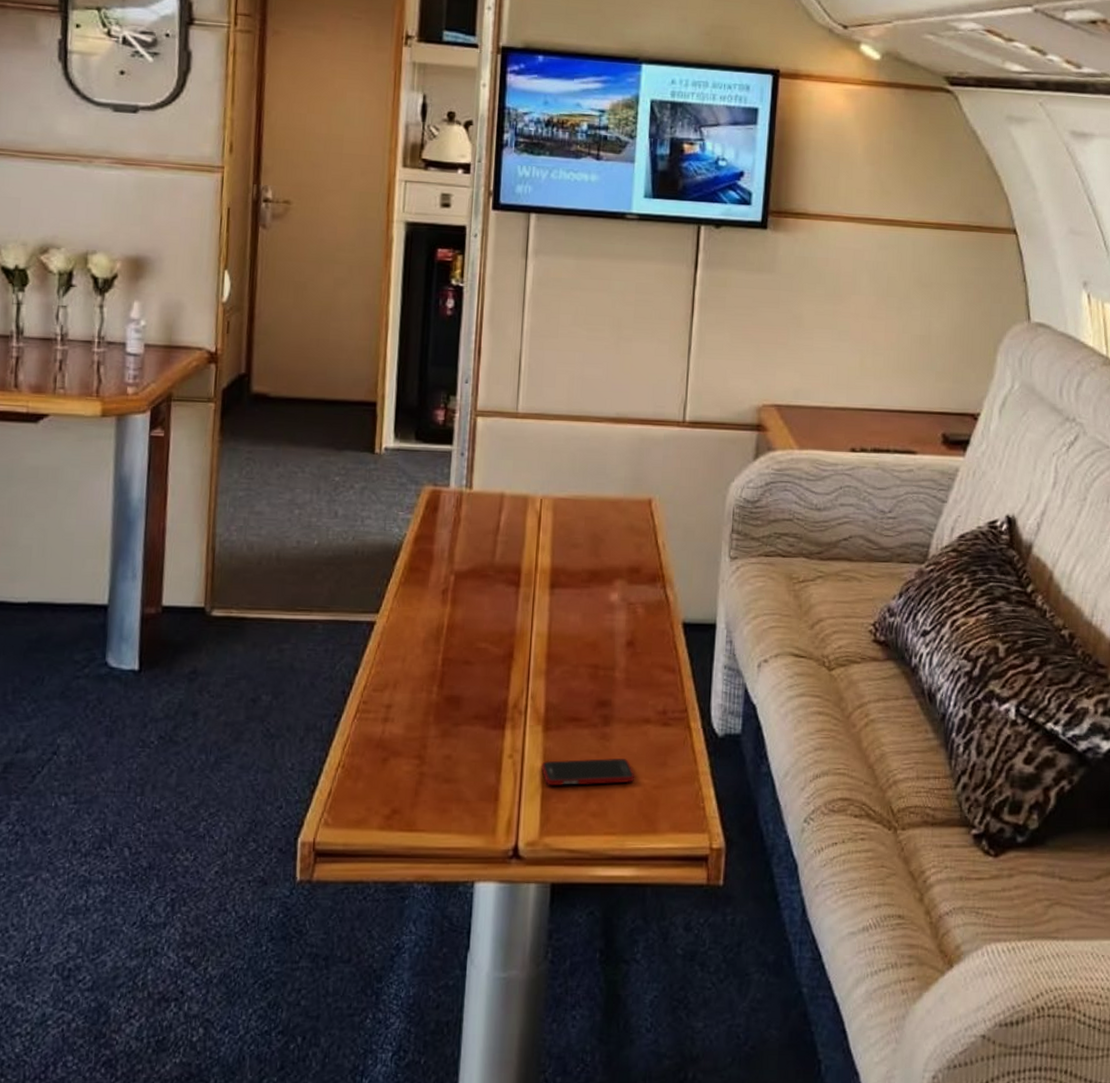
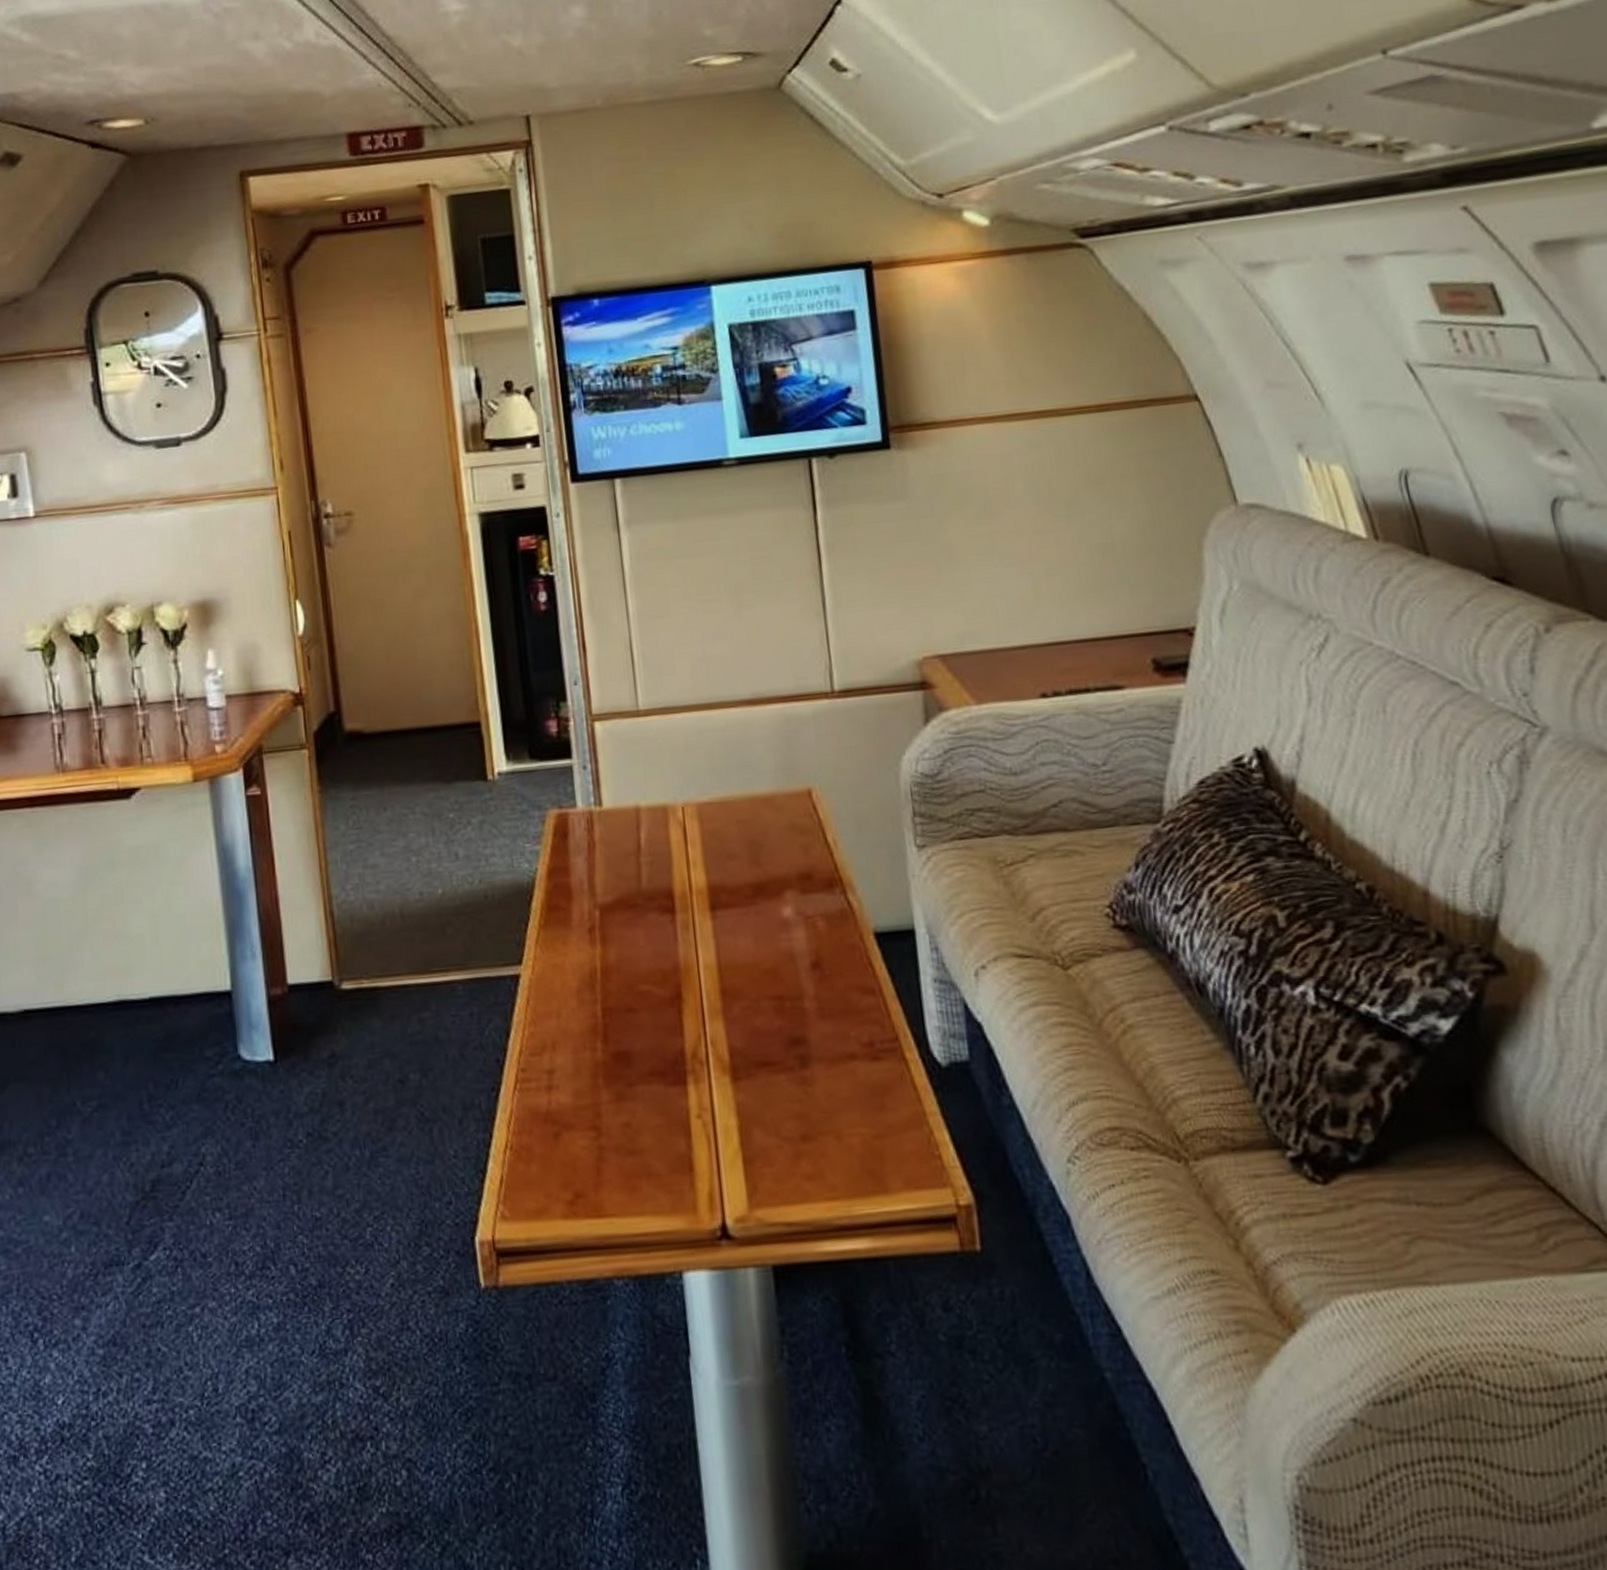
cell phone: present [540,758,635,785] -> none [736,1105,851,1147]

